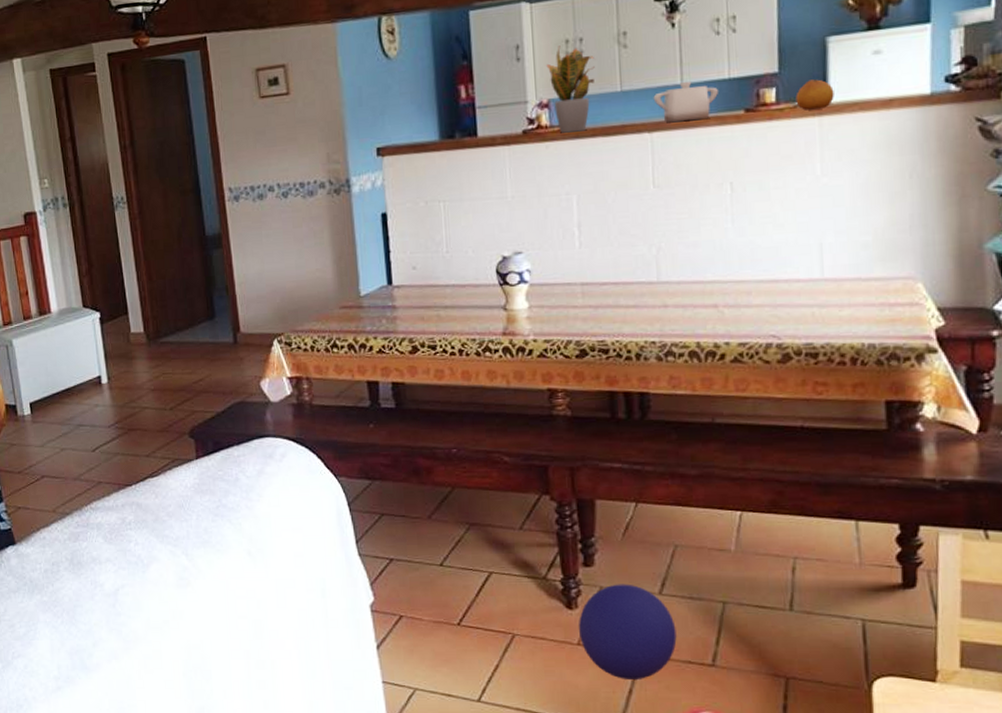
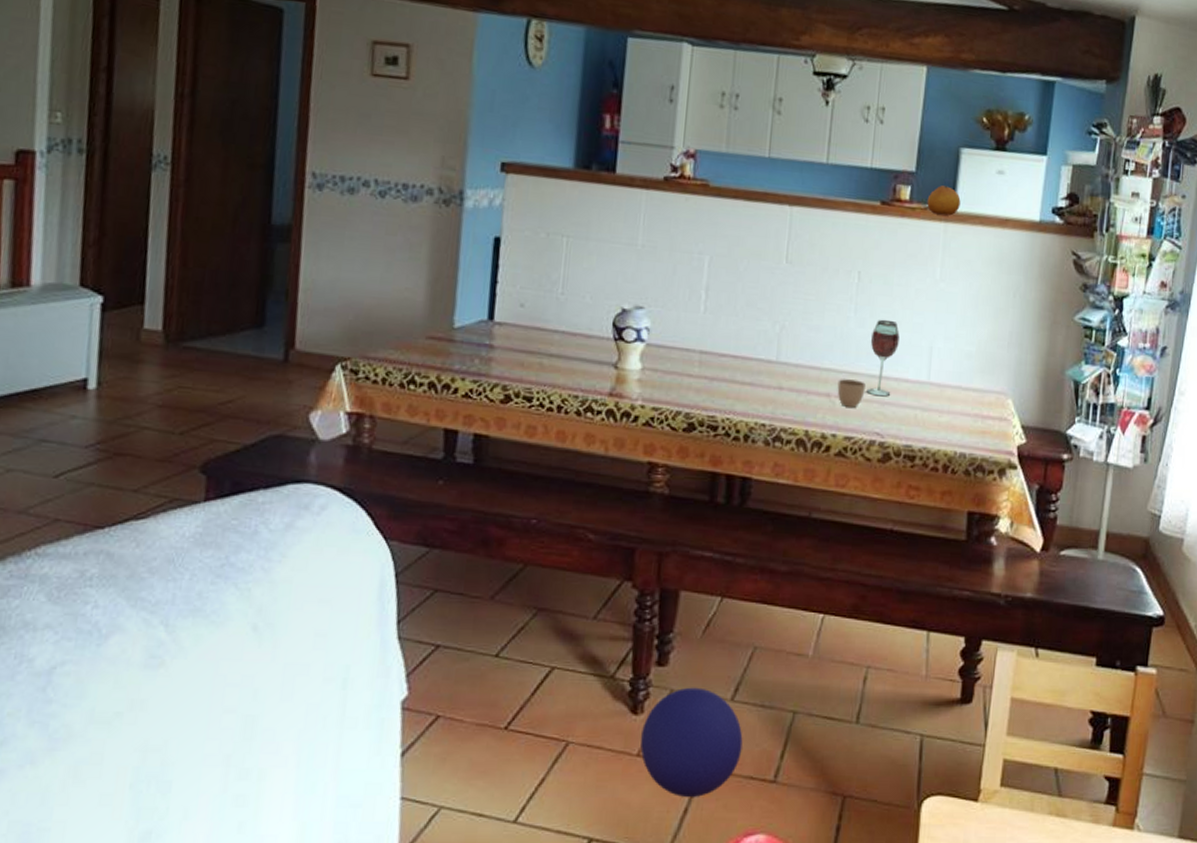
potted plant: present [546,46,595,133] -> none [699,96,748,191]
teapot: present [653,80,719,123] -> none [798,161,861,203]
cup: none [724,287,755,315] -> present [837,379,867,408]
wineglass: none [752,224,784,300] -> present [866,319,900,397]

